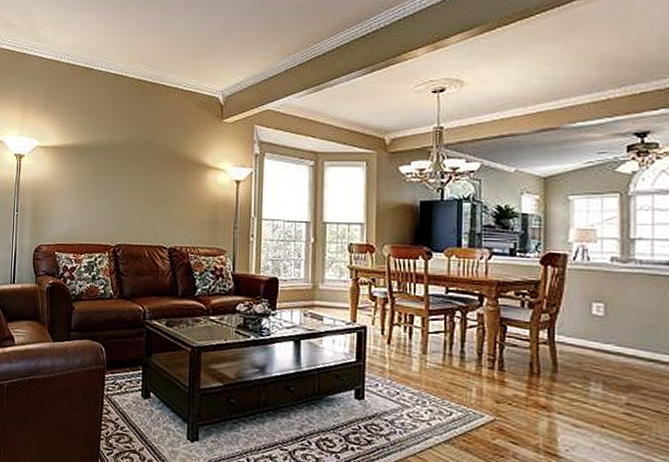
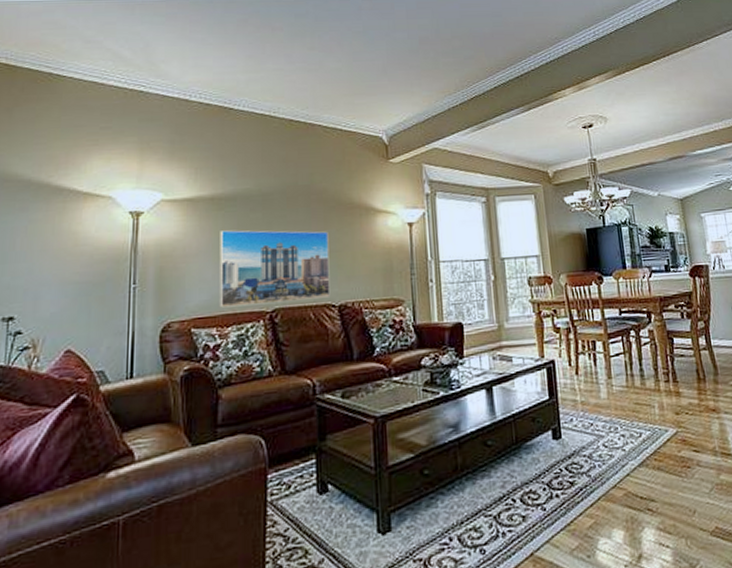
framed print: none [76,175,165,240] -> present [219,230,331,308]

